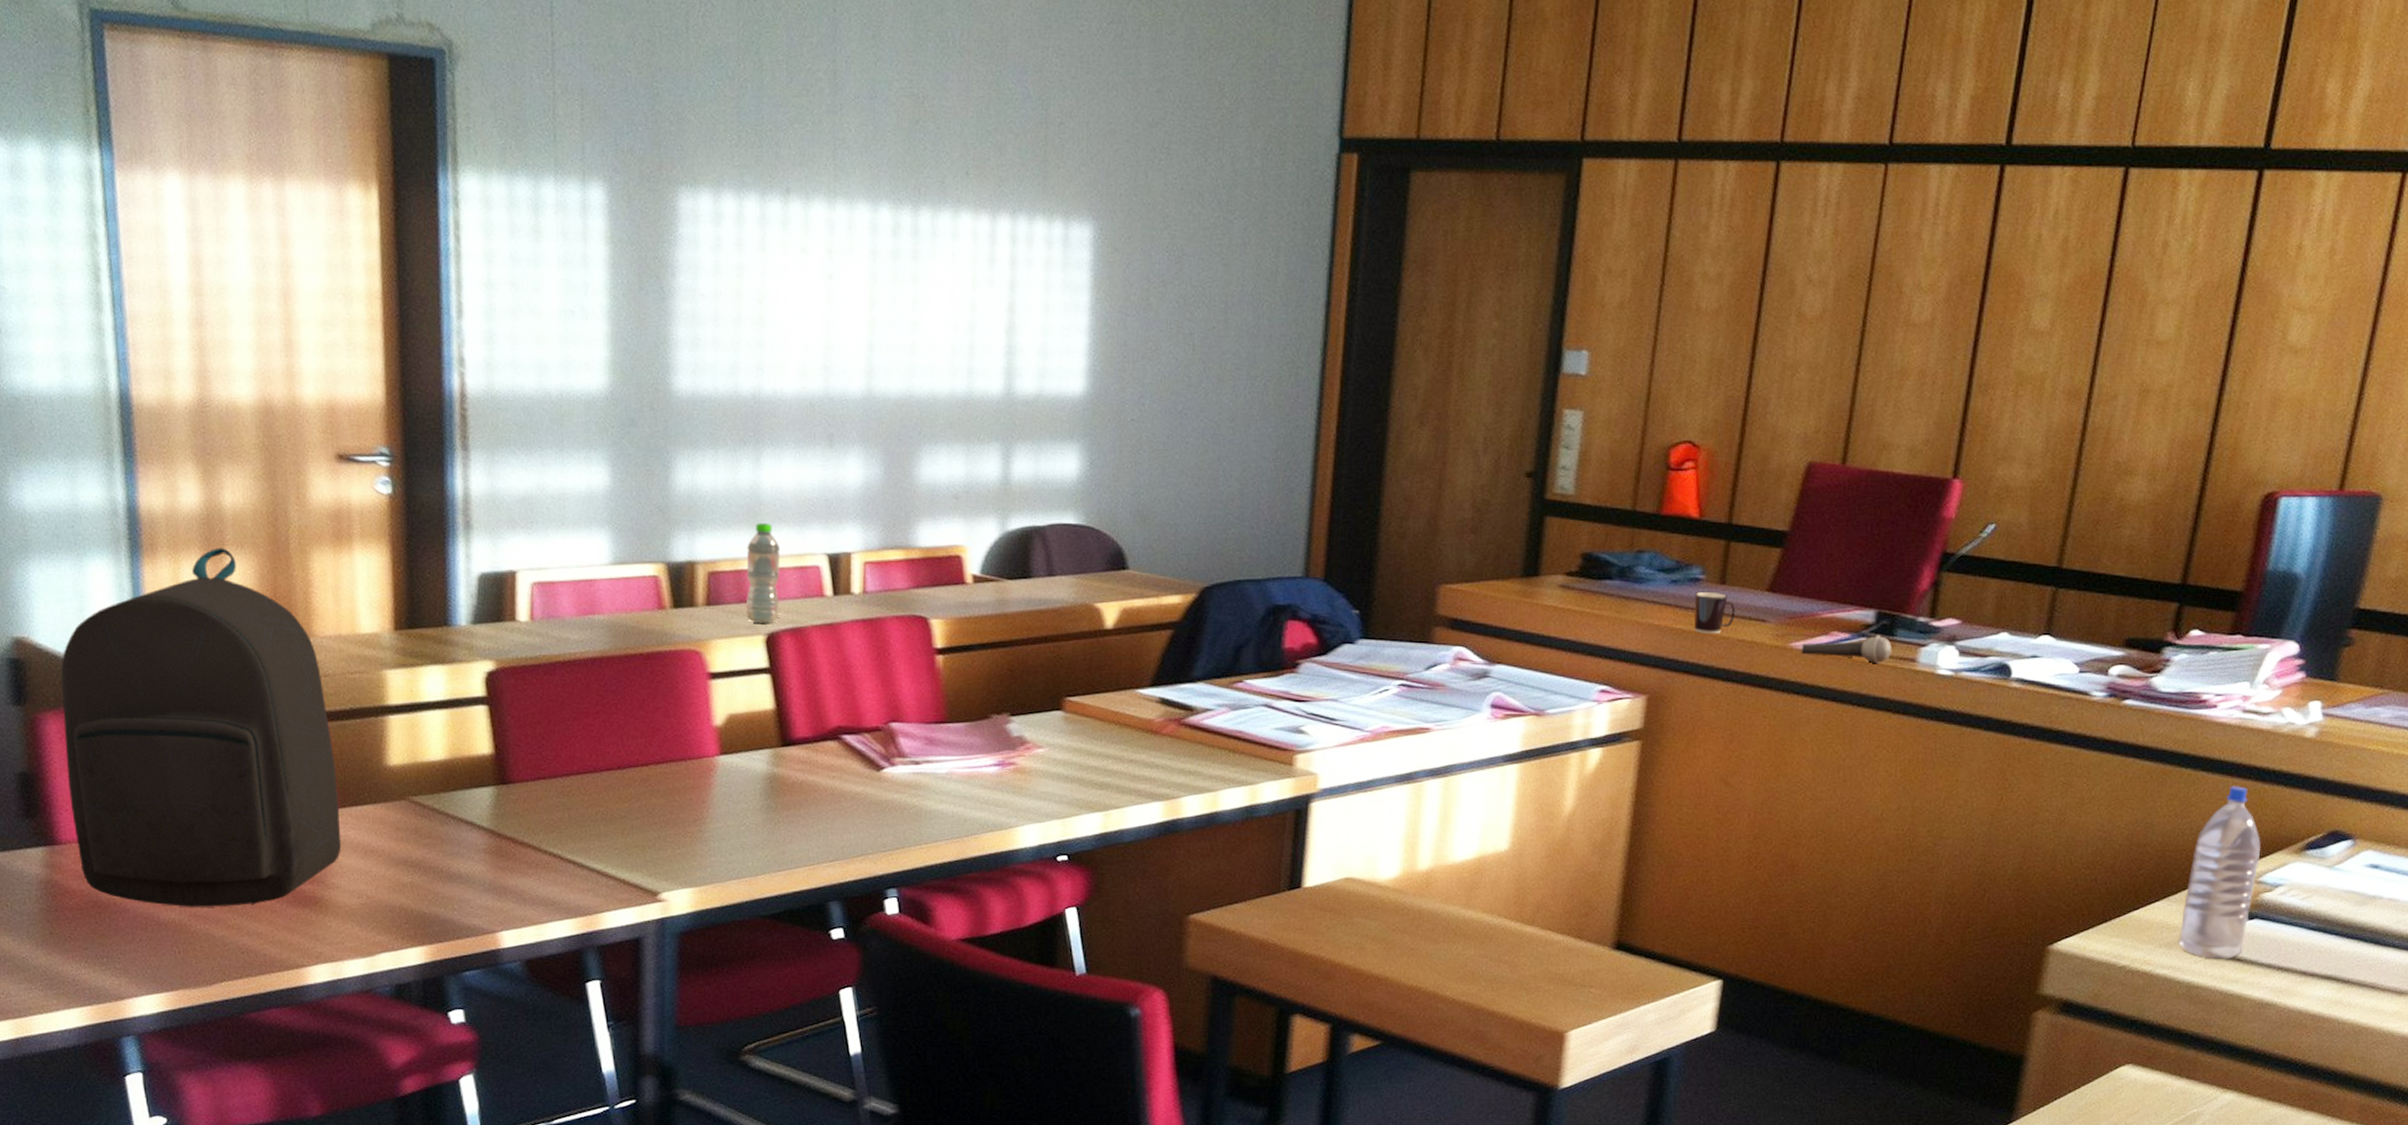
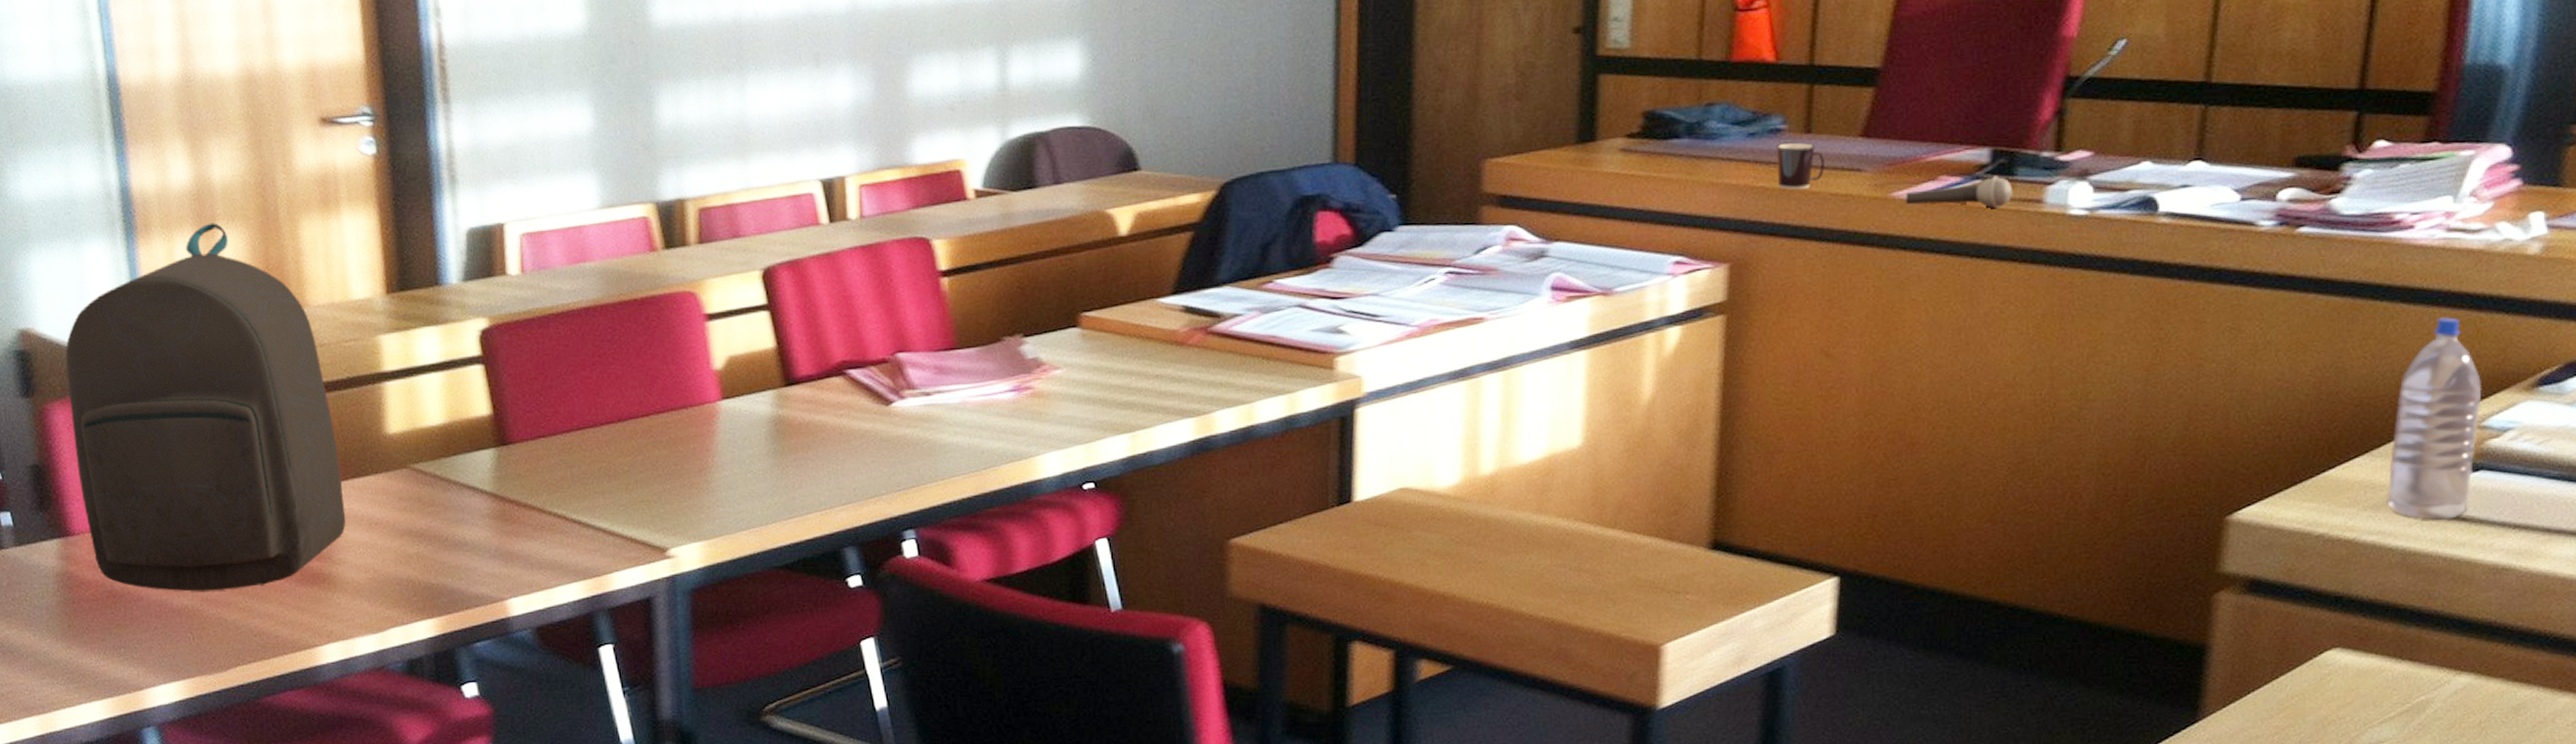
water bottle: present [745,523,781,623] -> none [737,152,774,258]

